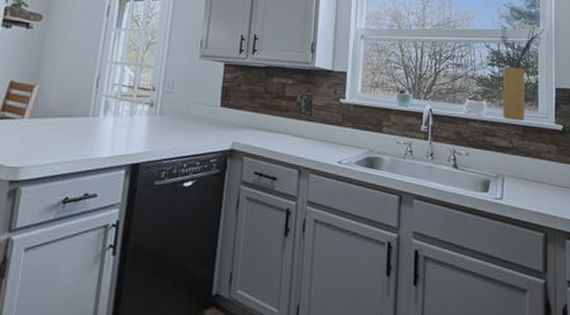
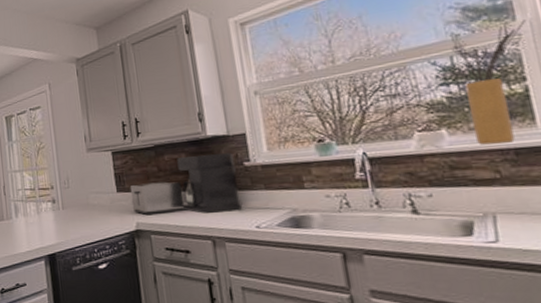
toaster: none [232,101,283,137] -> present [129,181,185,216]
coffee maker: none [279,83,333,144] -> present [177,153,243,213]

